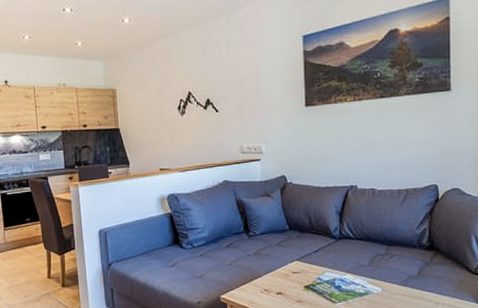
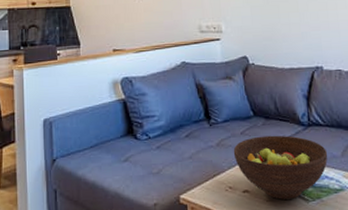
fruit bowl: none [269,246,356,301] -> present [233,135,328,200]

